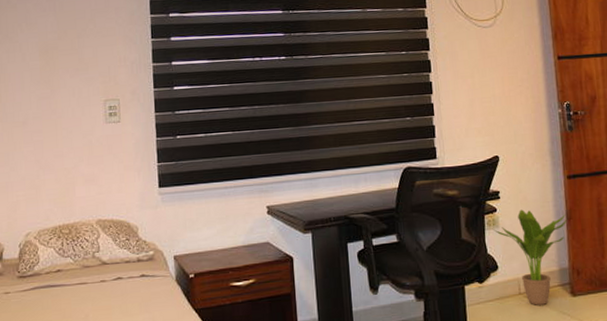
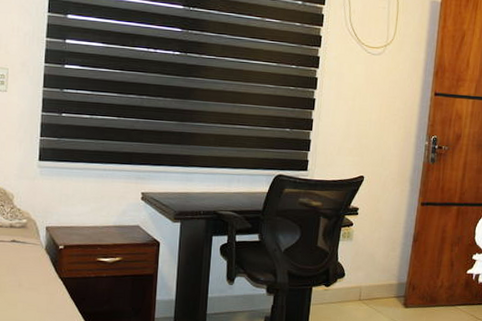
potted plant: present [493,209,567,305] -> none [347,227,413,312]

